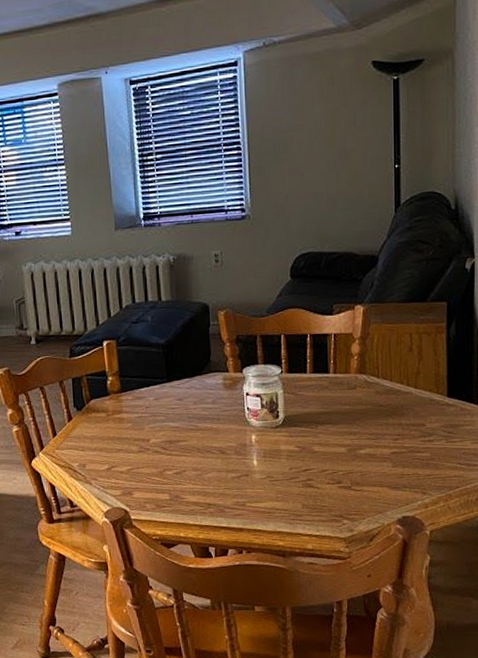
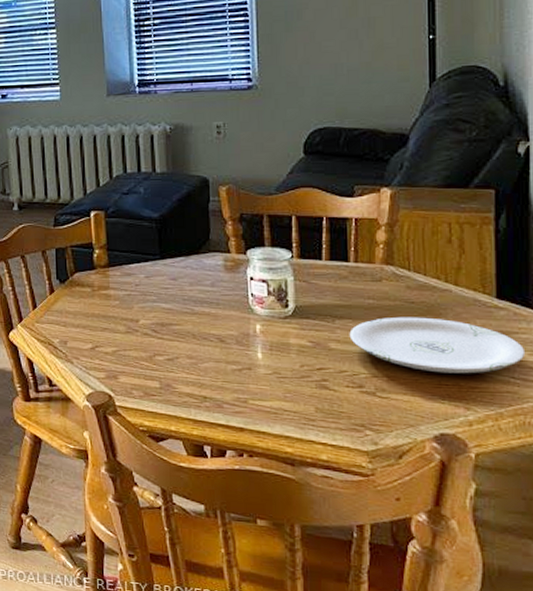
plate: none [330,417,470,465] -> present [349,317,526,374]

